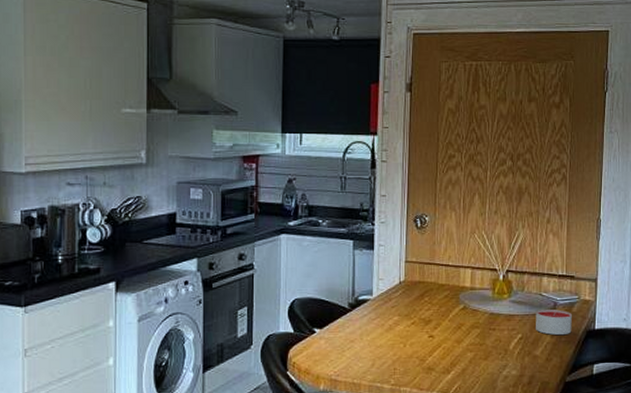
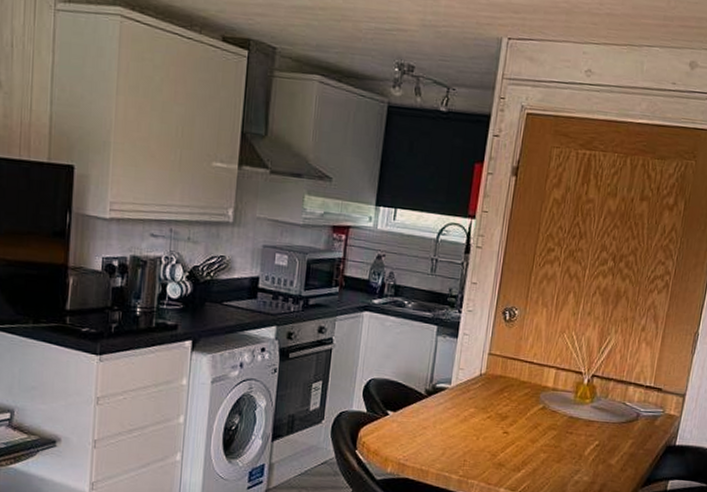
candle: present [536,309,572,336] -> none [614,419,654,448]

